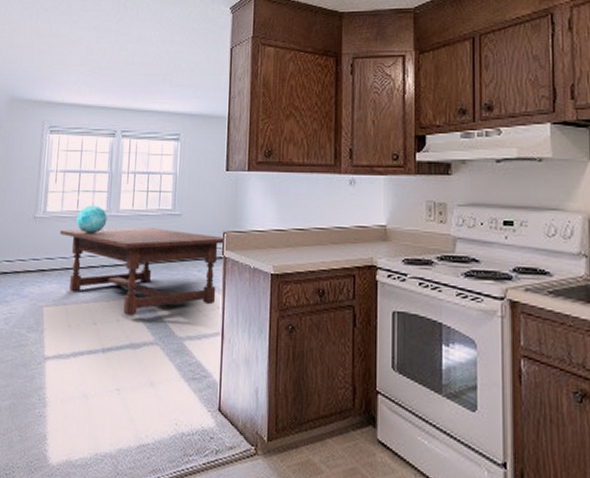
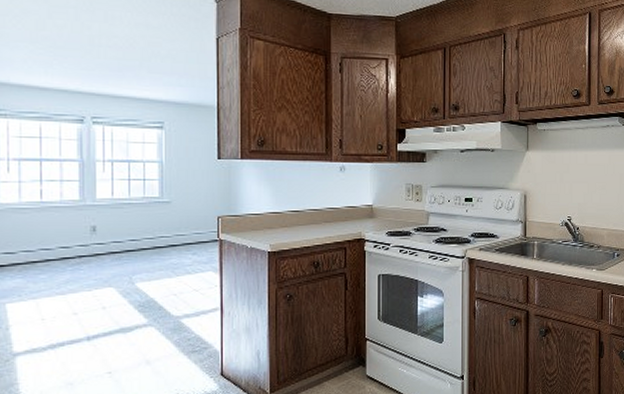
dining table: present [59,227,226,316] -> none [19,216,221,302]
decorative globe: present [76,205,107,233] -> none [40,195,81,224]

